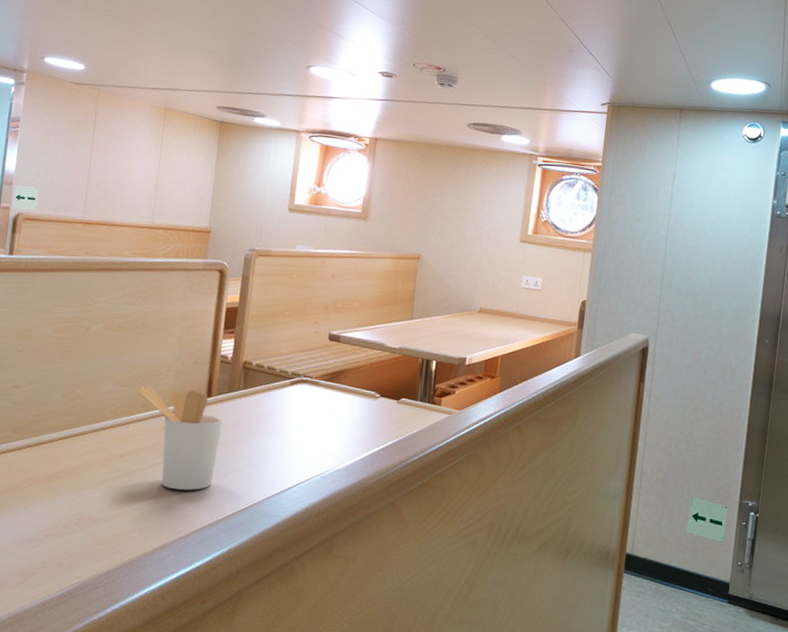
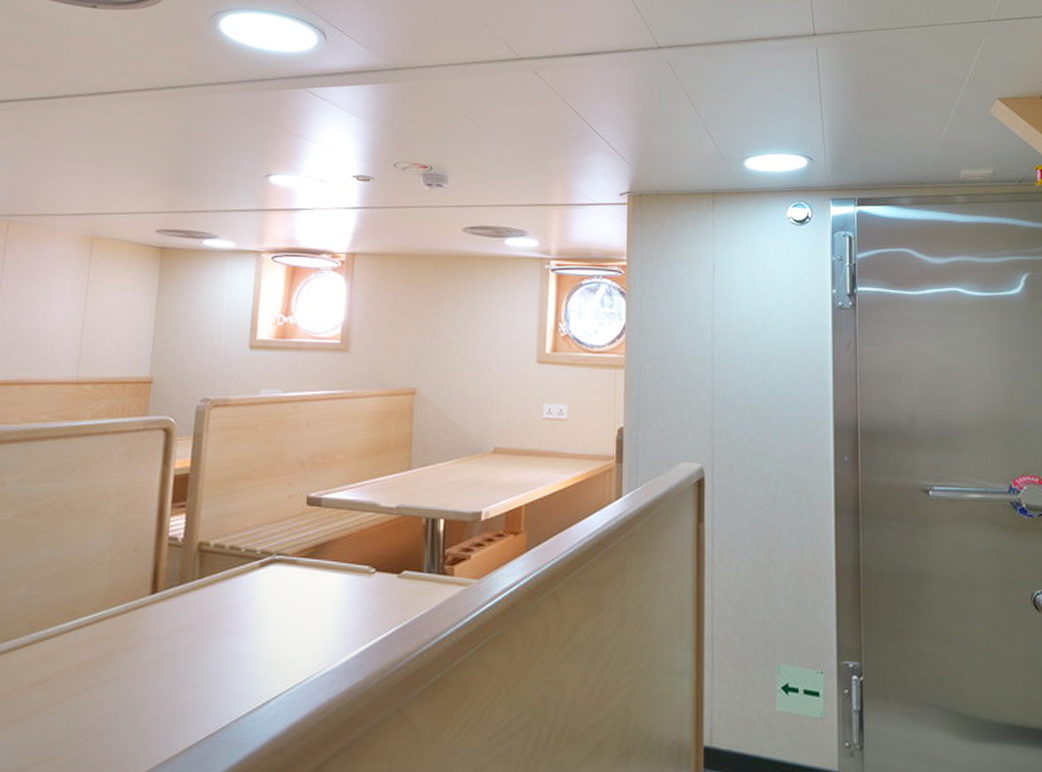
utensil holder: present [137,385,223,491] -> none [60,584,173,721]

